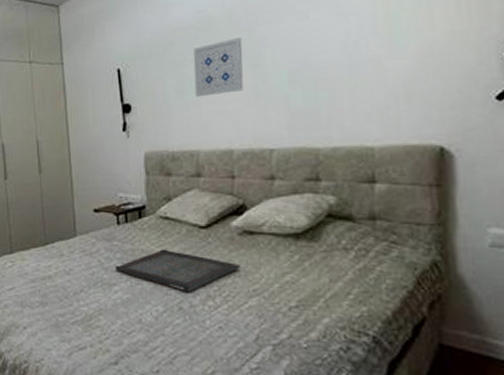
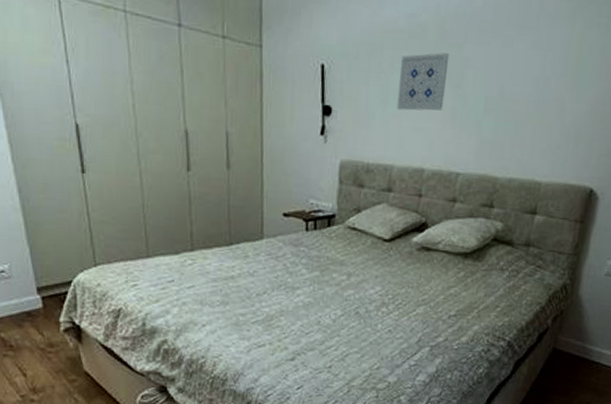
serving tray: present [115,249,240,292] -> none [300,258,415,299]

